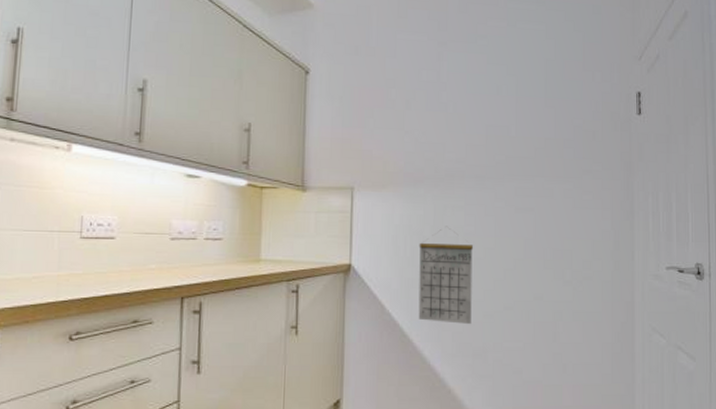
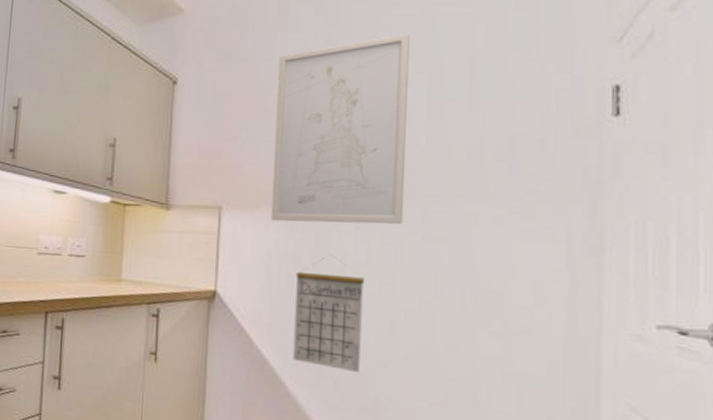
wall art: none [396,42,502,200] -> present [270,33,410,225]

